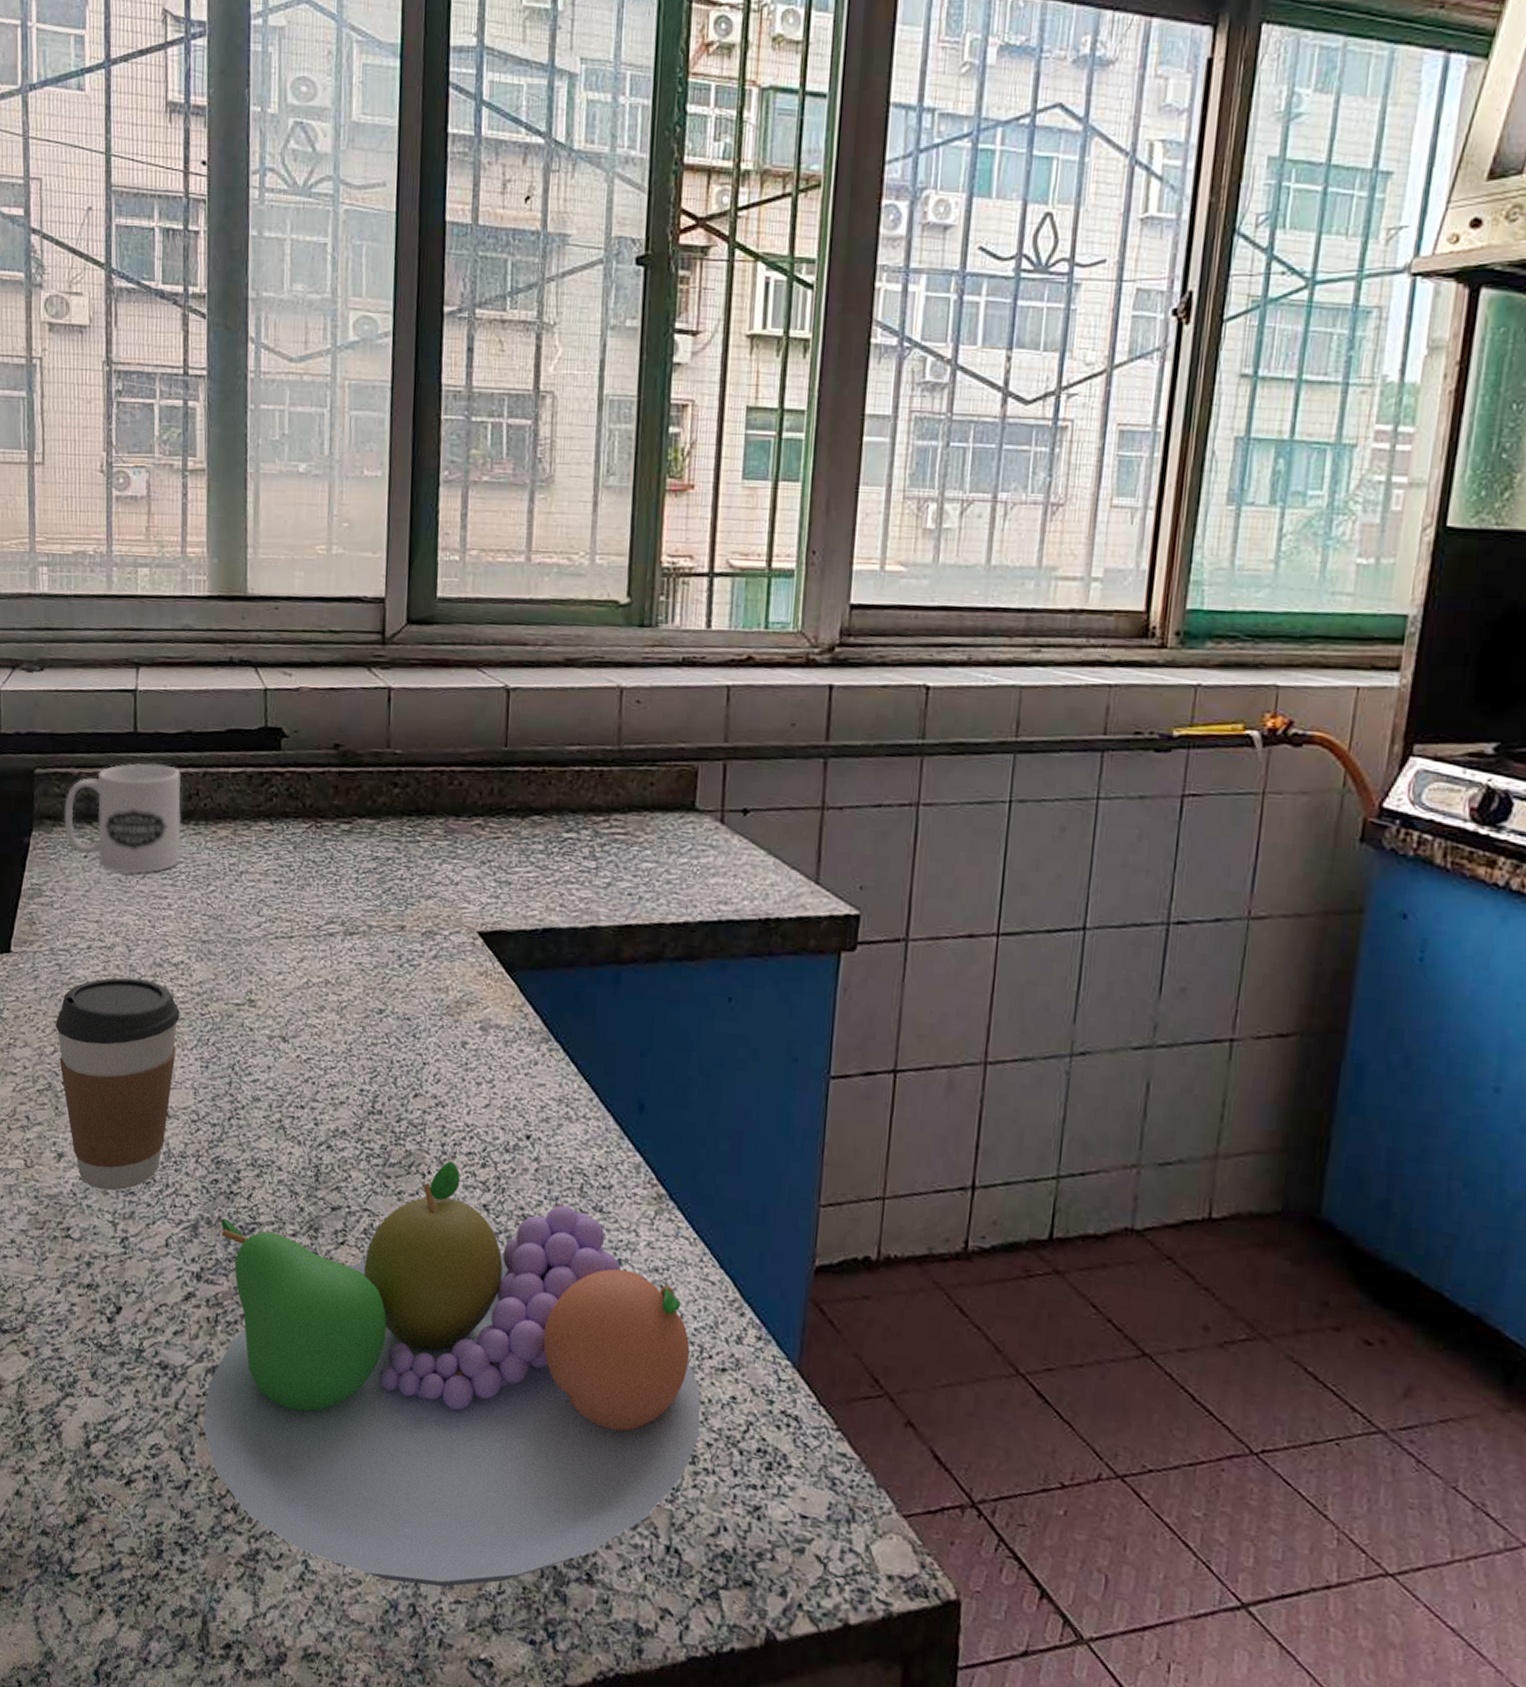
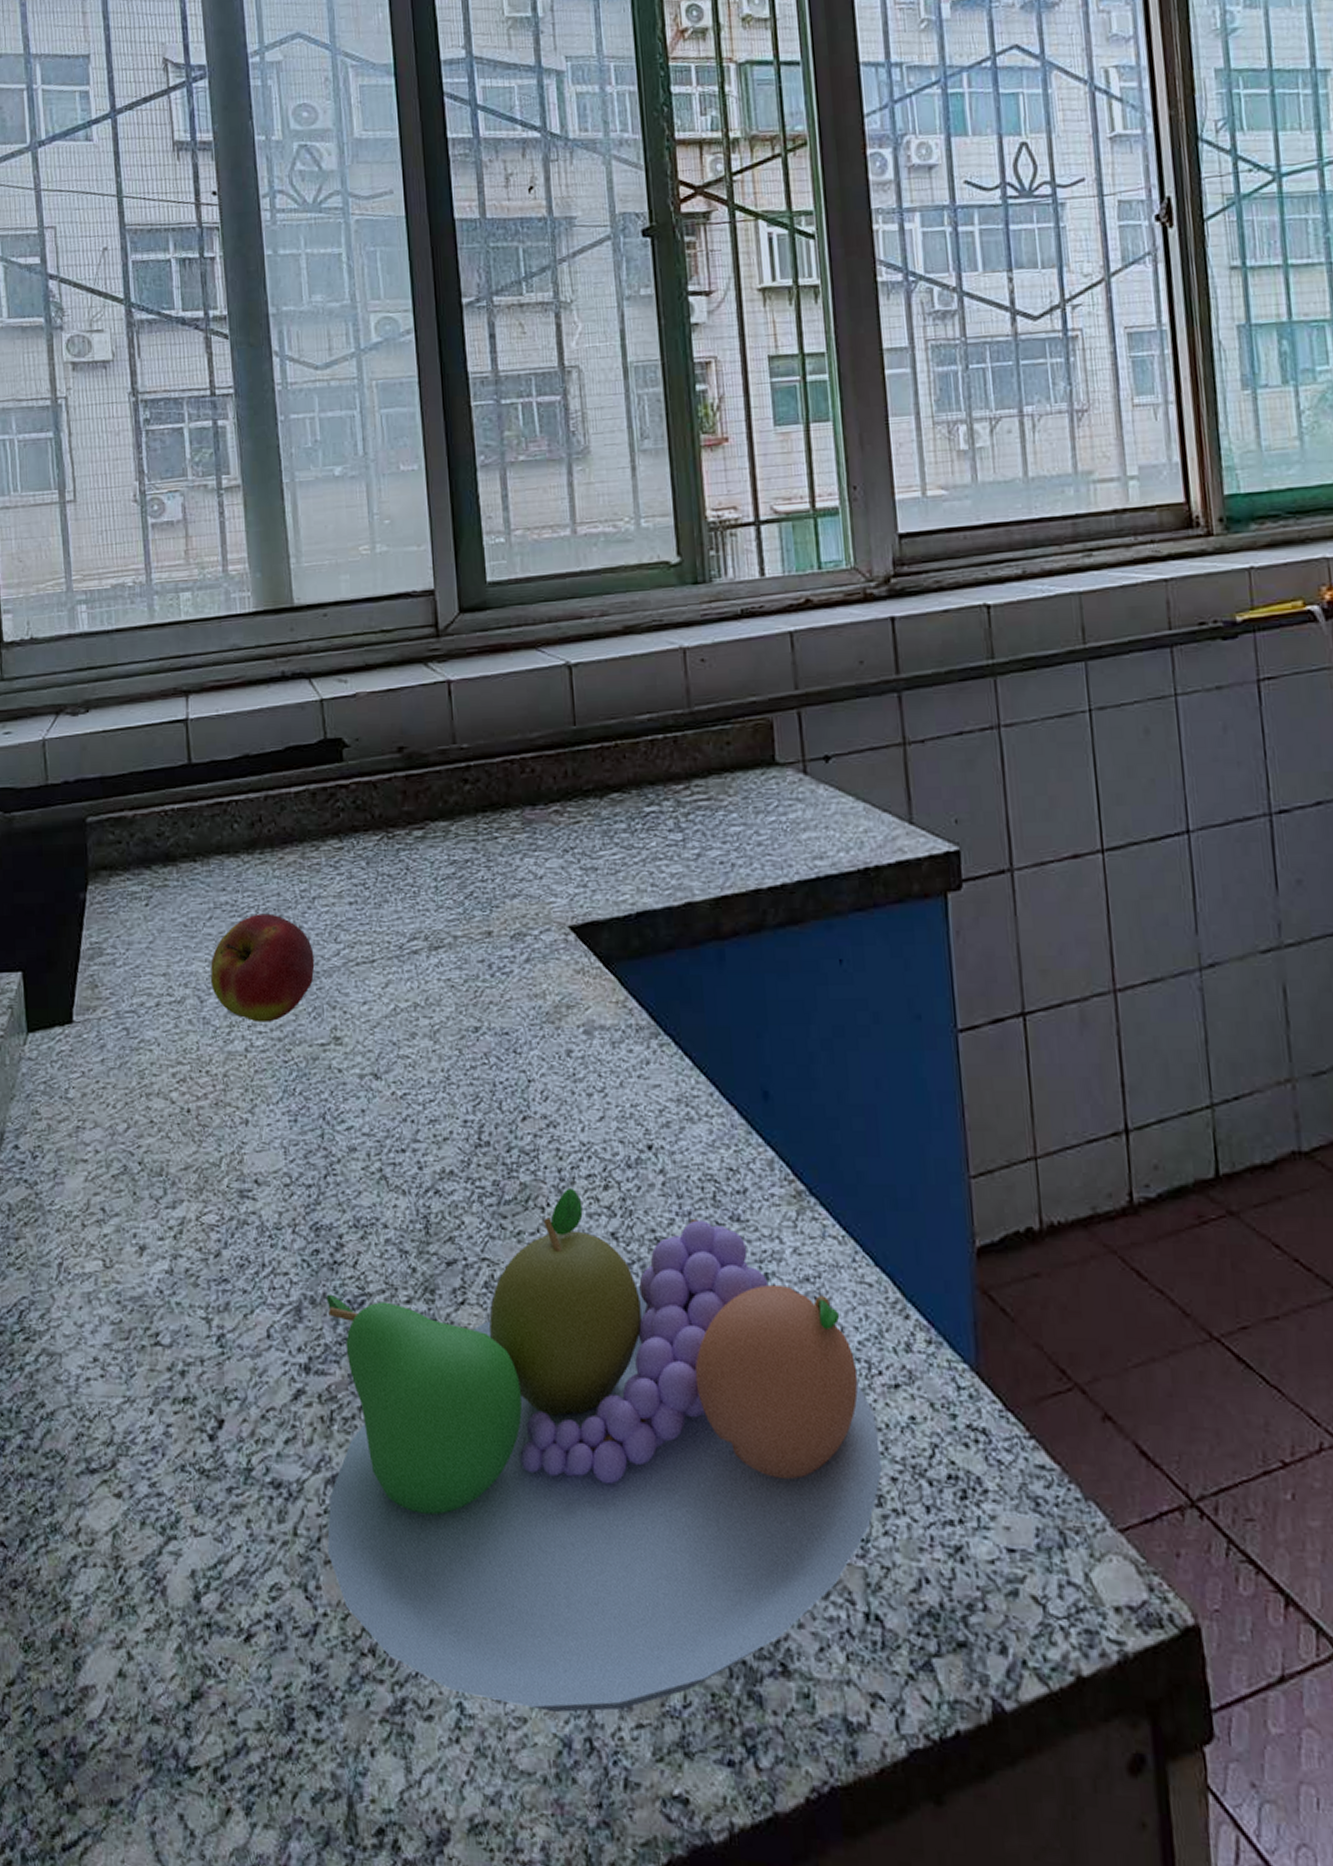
coffee cup: present [55,977,180,1191] -> none [127,1032,262,1281]
mug: present [64,763,182,874] -> none [120,794,249,917]
apple: none [139,879,237,978] -> present [210,913,315,1023]

